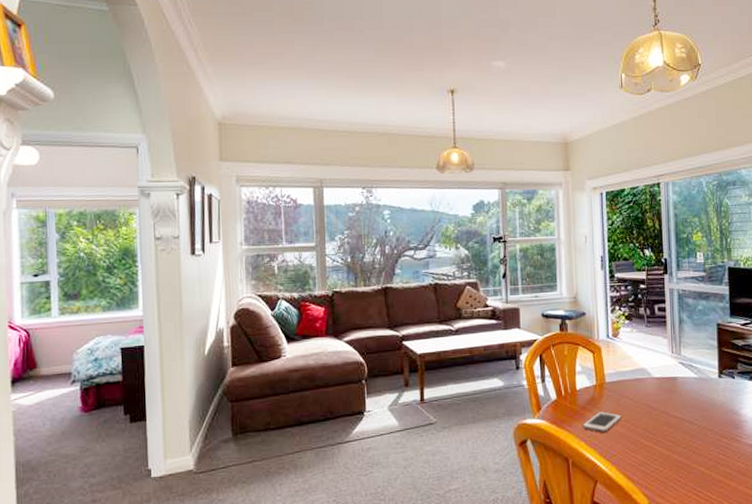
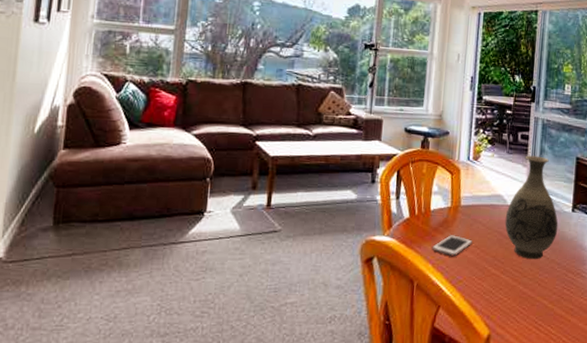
vase: none [651,326,706,429] -> present [505,155,558,260]

